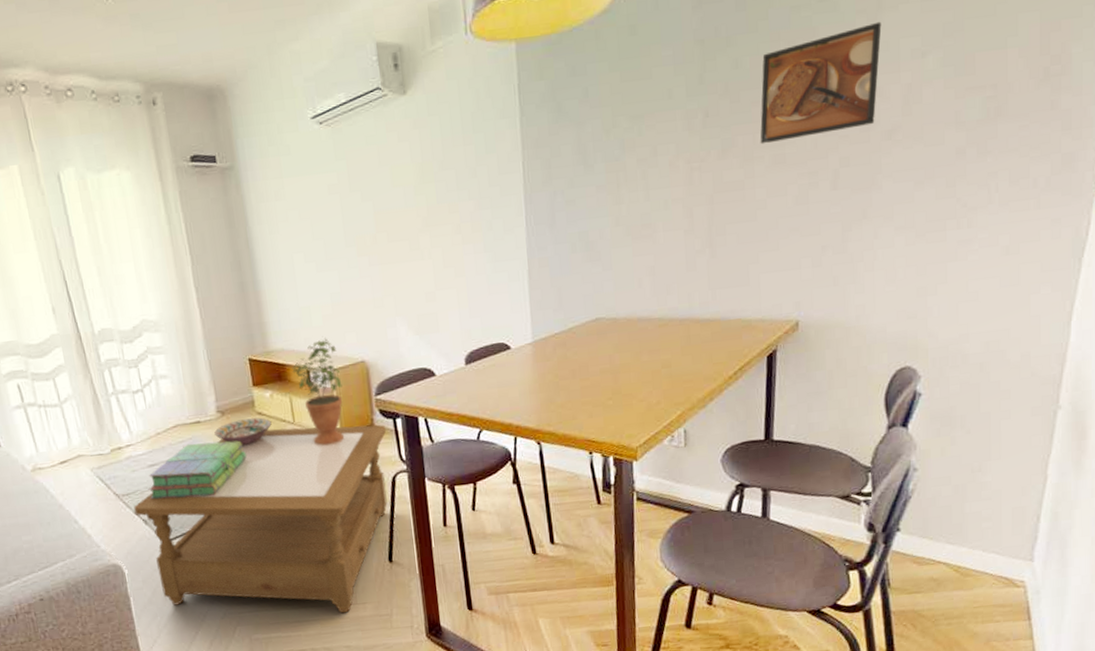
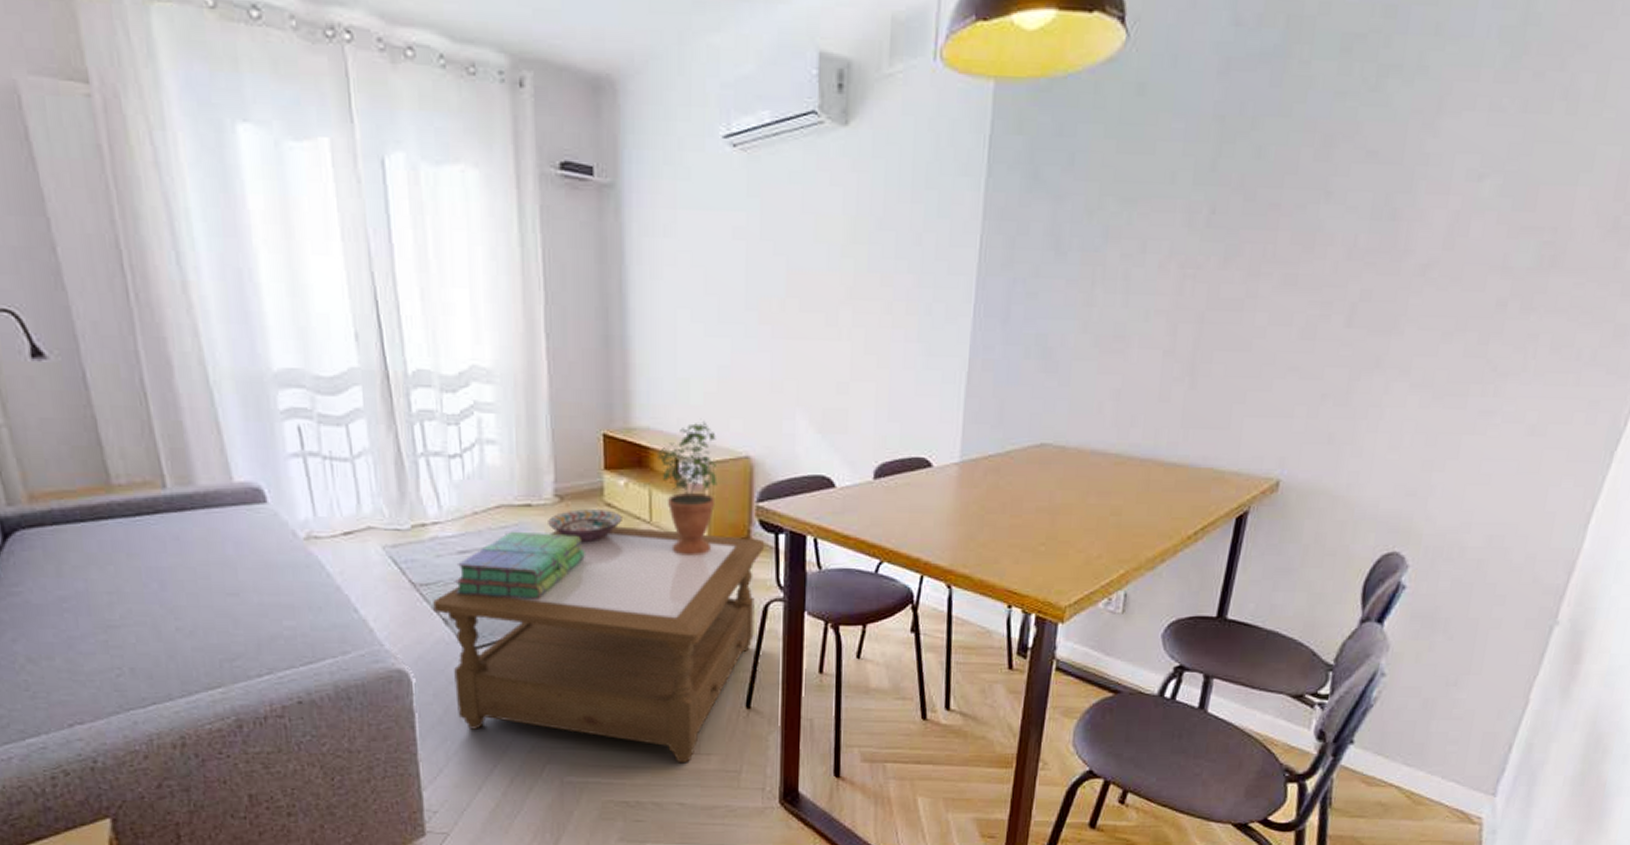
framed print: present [760,21,882,145] -> none [1270,128,1439,259]

